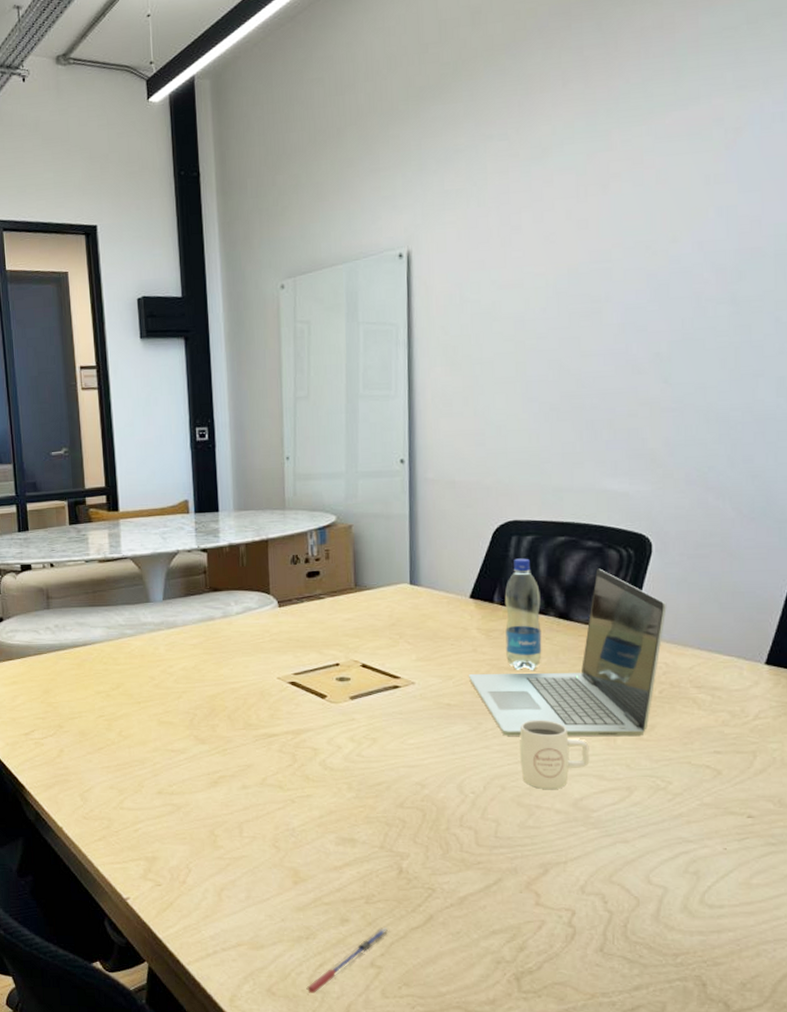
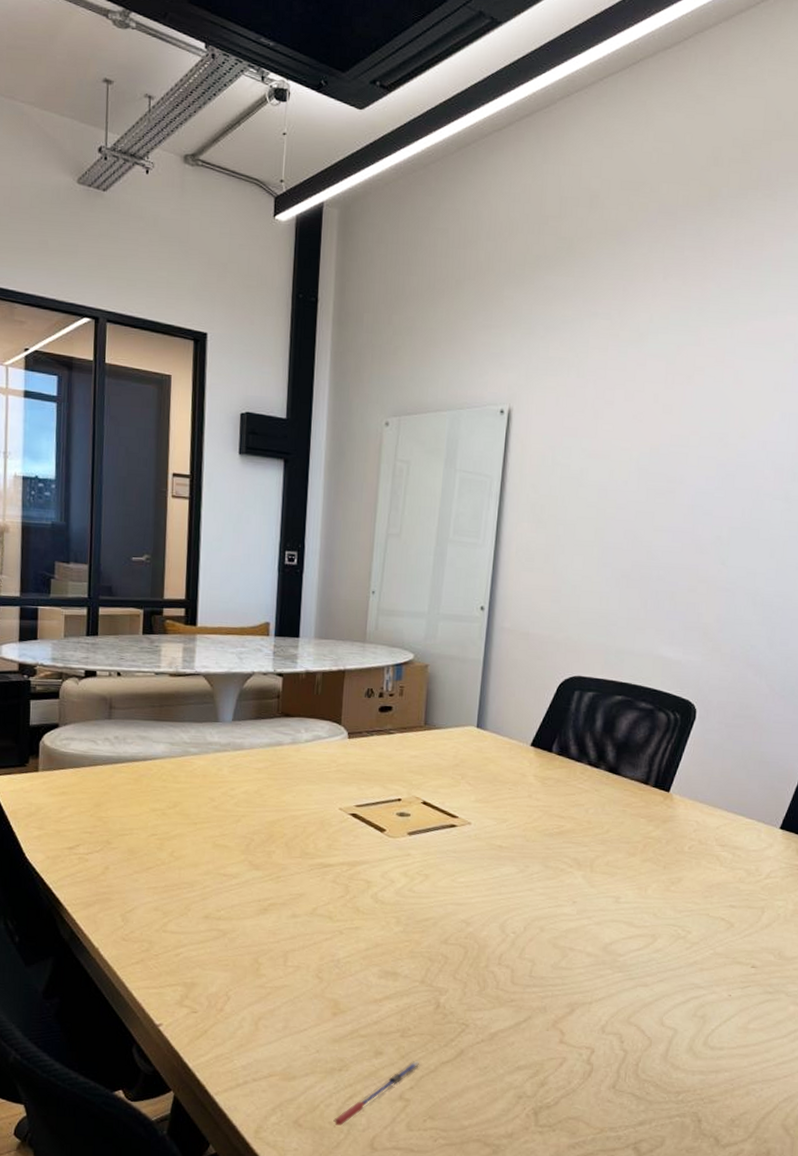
laptop: present [468,568,667,736] -> none [521,729,703,887]
bottle: present [504,558,542,671] -> none [558,712,595,820]
mug: present [519,720,590,790] -> none [560,866,623,934]

